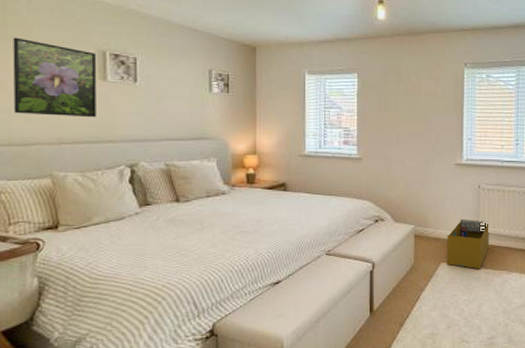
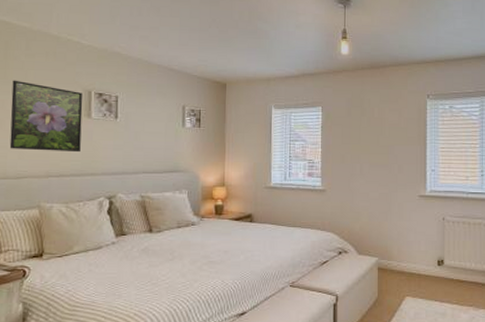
architectural model: present [447,219,489,270] -> none [411,252,455,305]

